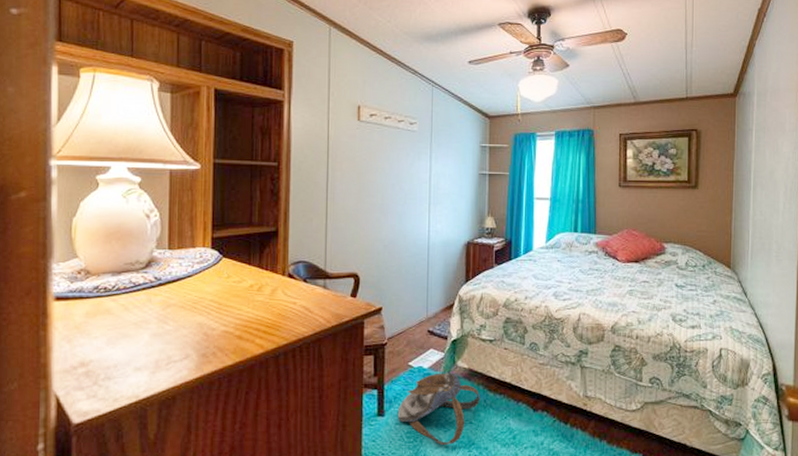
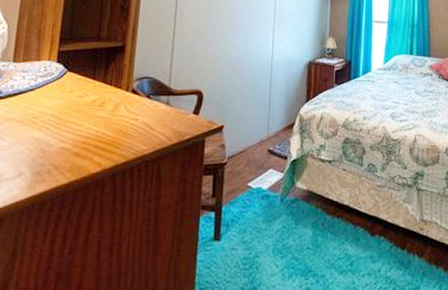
backpack: present [398,373,480,445] -> none [235,194,318,272]

